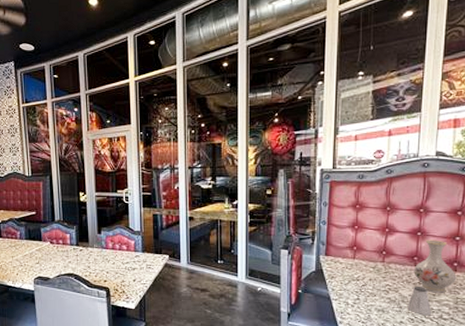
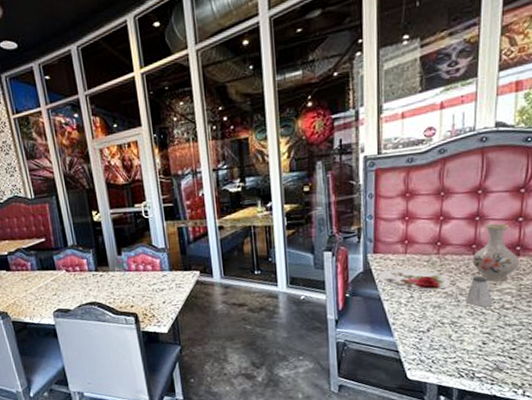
plate: none [329,272,395,295] -> present [378,268,451,291]

